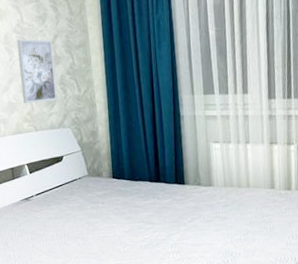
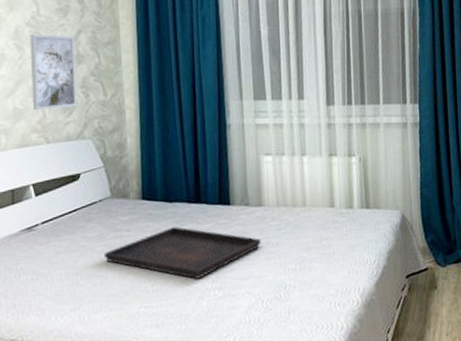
serving tray: none [84,201,211,244] -> present [103,226,261,279]

